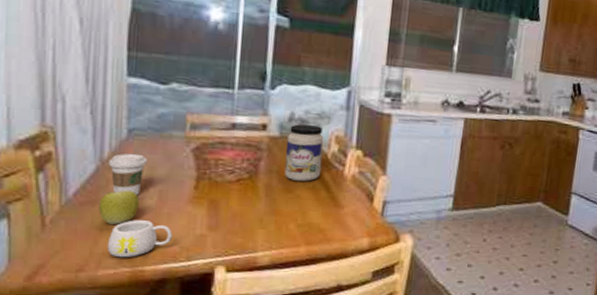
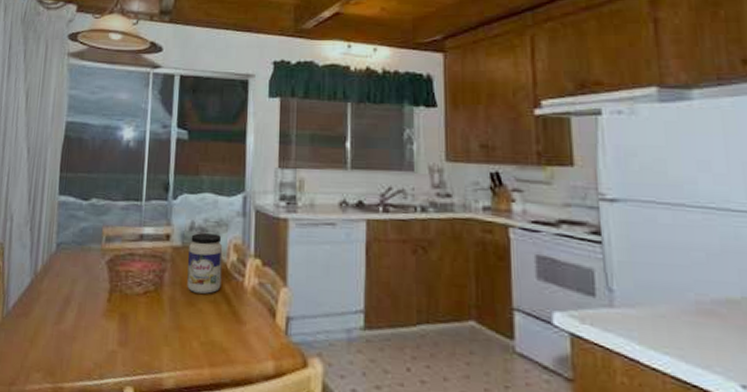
apple: present [98,187,140,225] -> none [30,300,63,338]
mug: present [107,220,172,258] -> none [34,333,88,373]
coffee cup: present [108,153,147,195] -> none [40,266,70,307]

